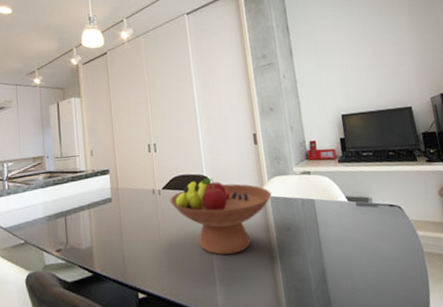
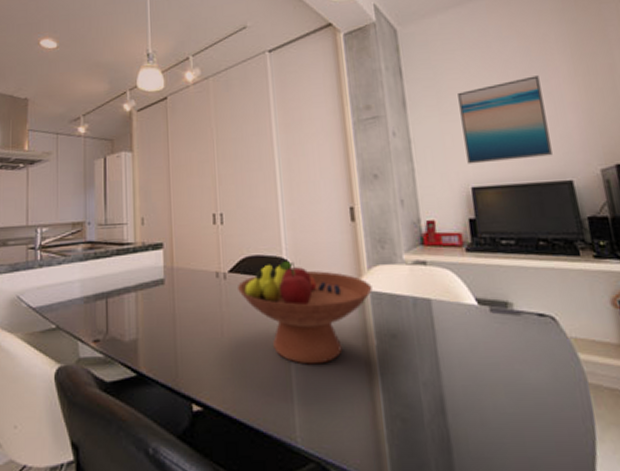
wall art: none [330,29,397,98] -> present [458,76,553,164]

